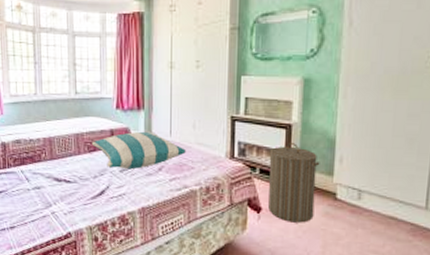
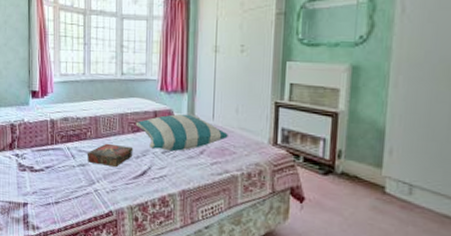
book: none [42,164,91,187] -> present [86,143,133,167]
laundry hamper: present [268,143,320,223] -> none [312,132,368,216]

